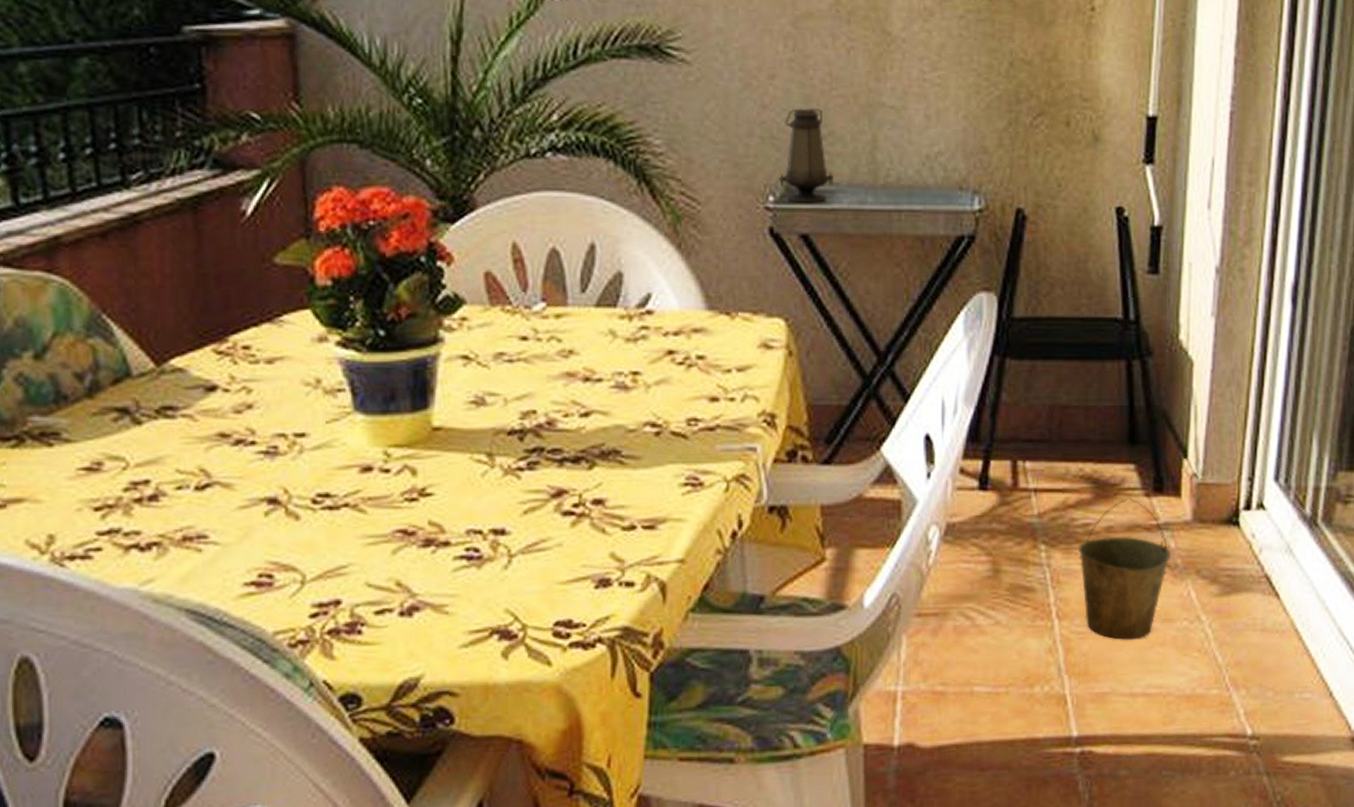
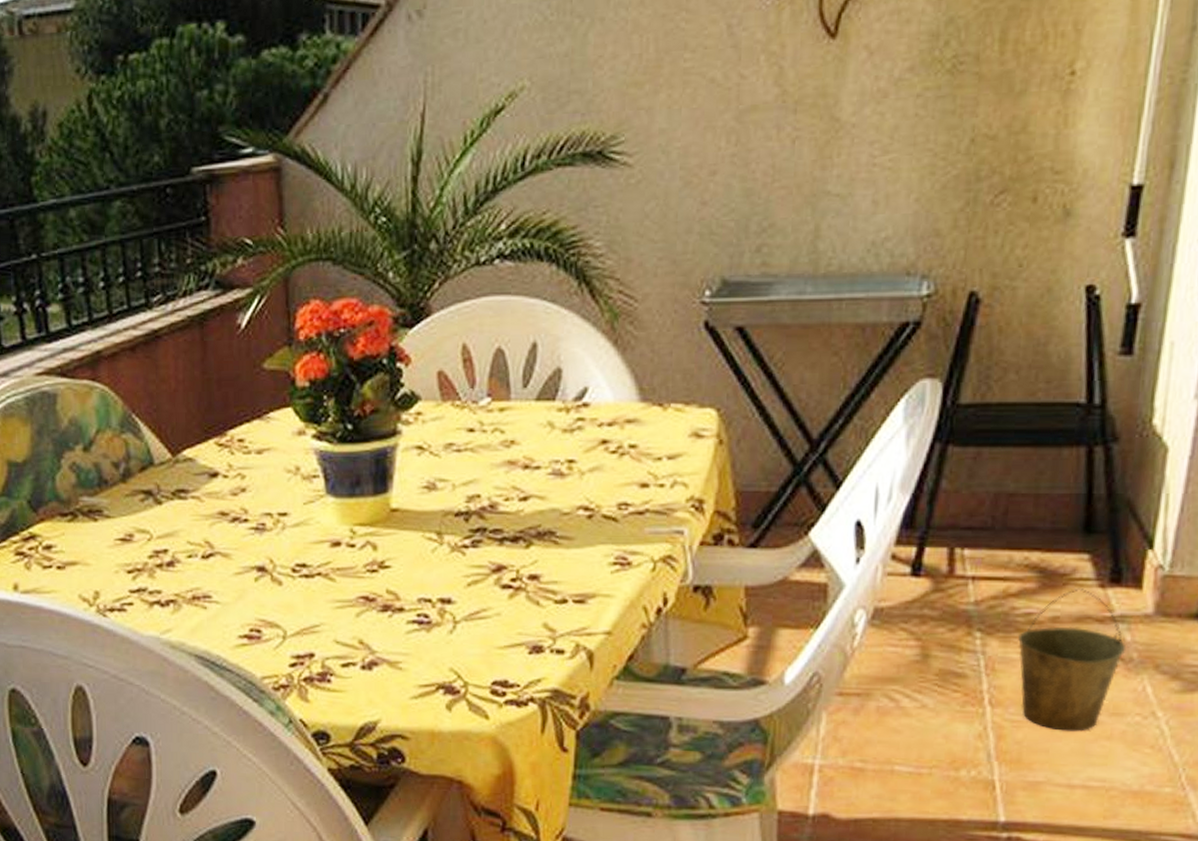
lantern: present [779,108,833,203] -> none [716,201,772,296]

